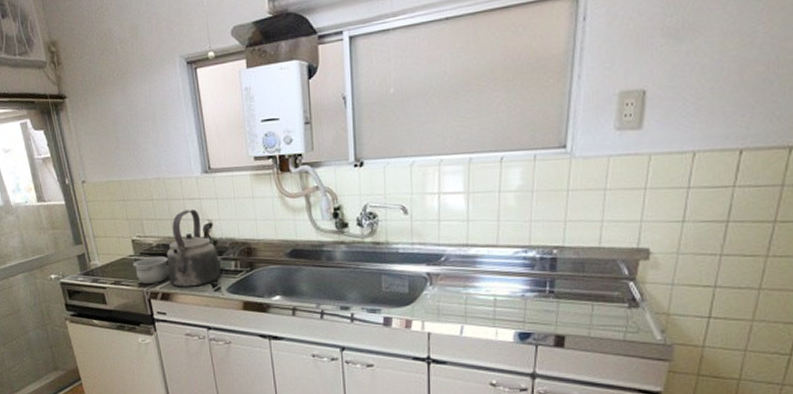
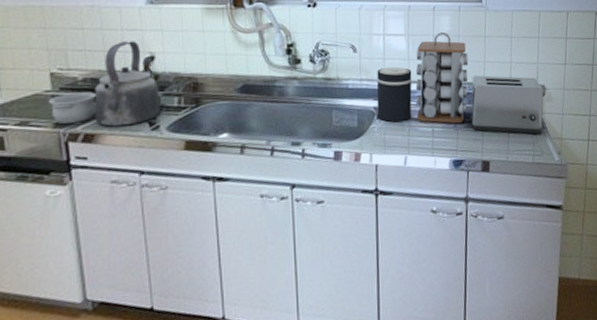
cylinder: none [430,228,472,290] -> present [376,66,412,123]
spice rack: none [475,187,544,293] -> present [415,32,469,124]
toaster: none [542,237,648,308] -> present [470,75,545,134]

